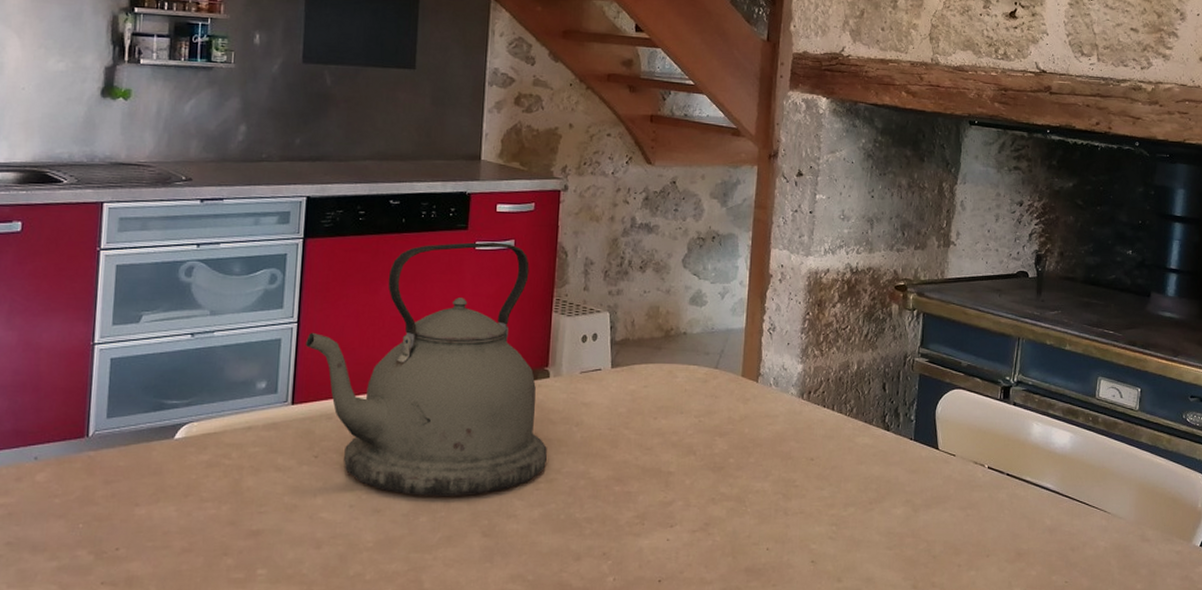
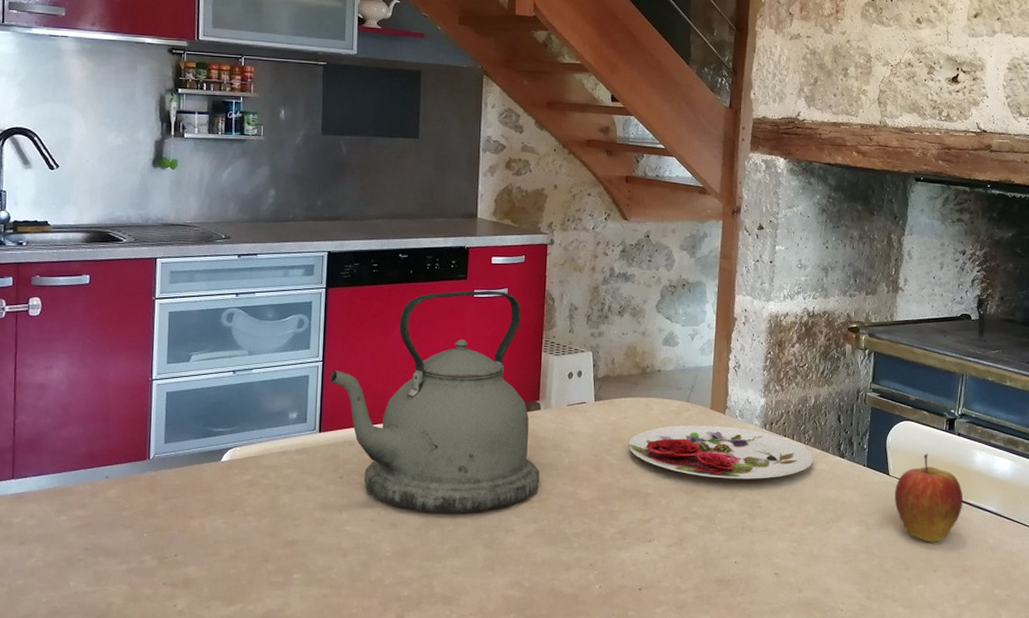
plate: none [649,394,856,455] -> present [628,425,814,479]
apple: none [944,425,1019,524] -> present [894,453,963,543]

